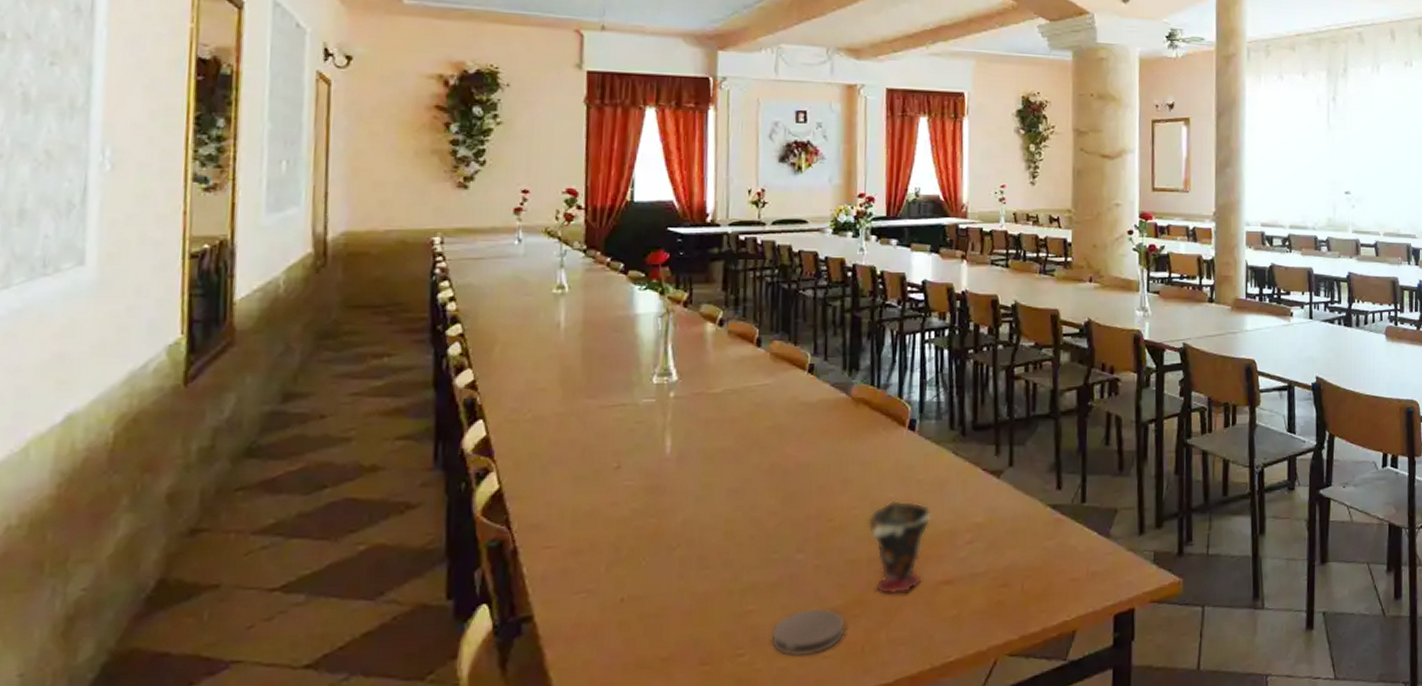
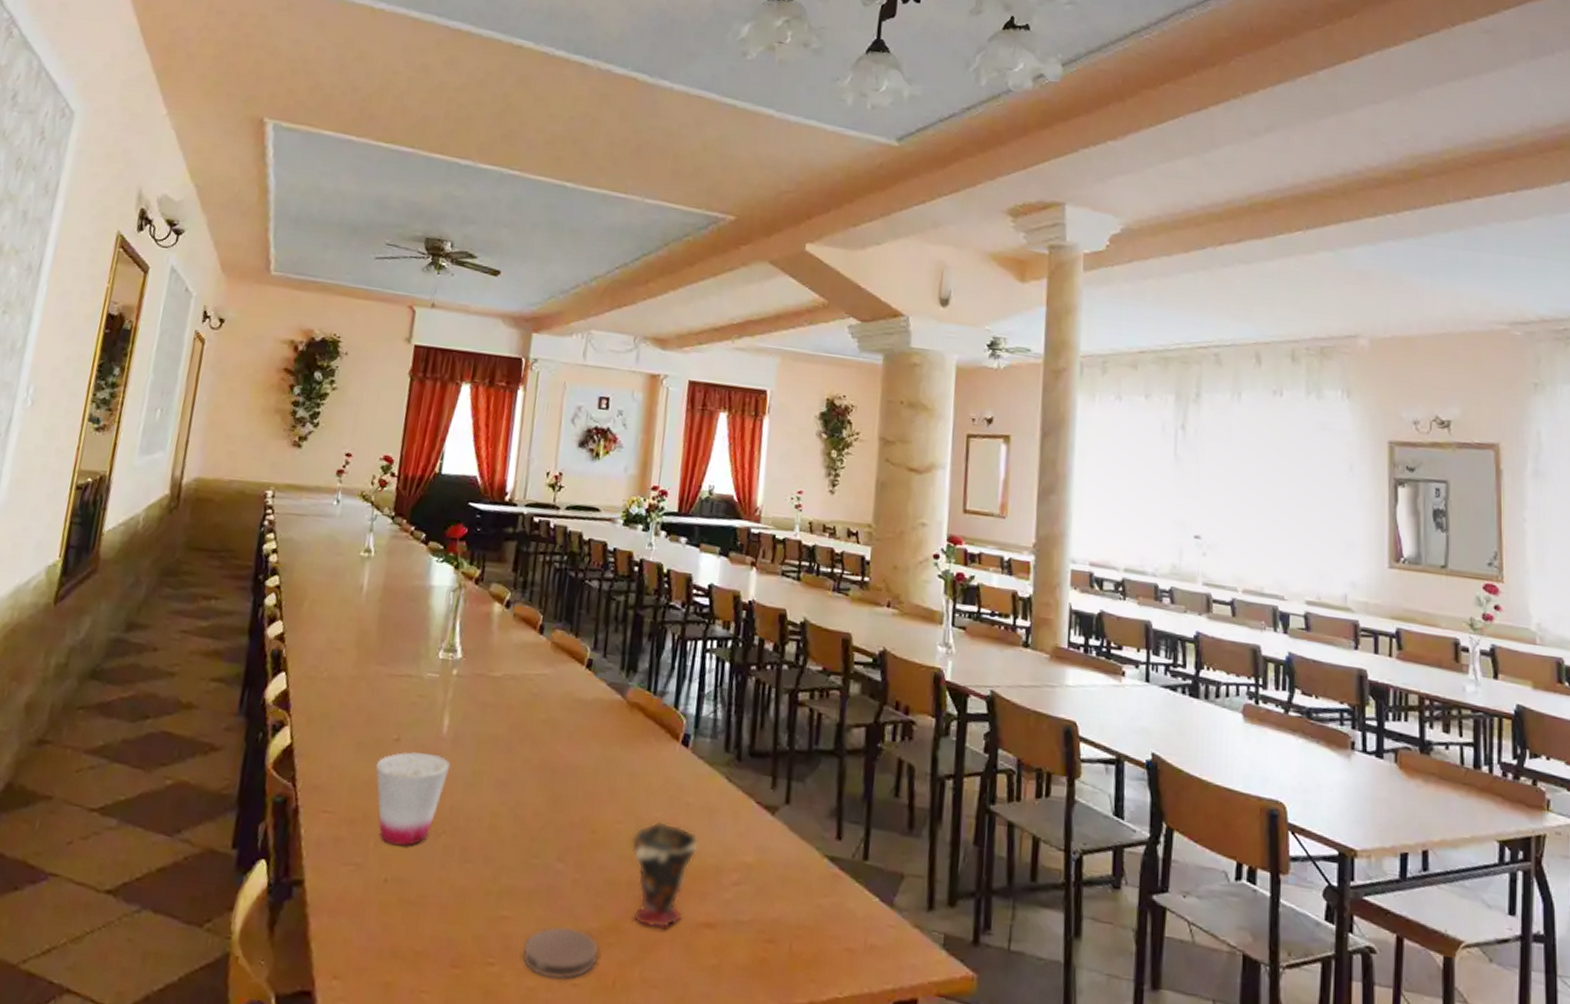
cup: none [598,476,678,567] -> present [376,751,451,847]

